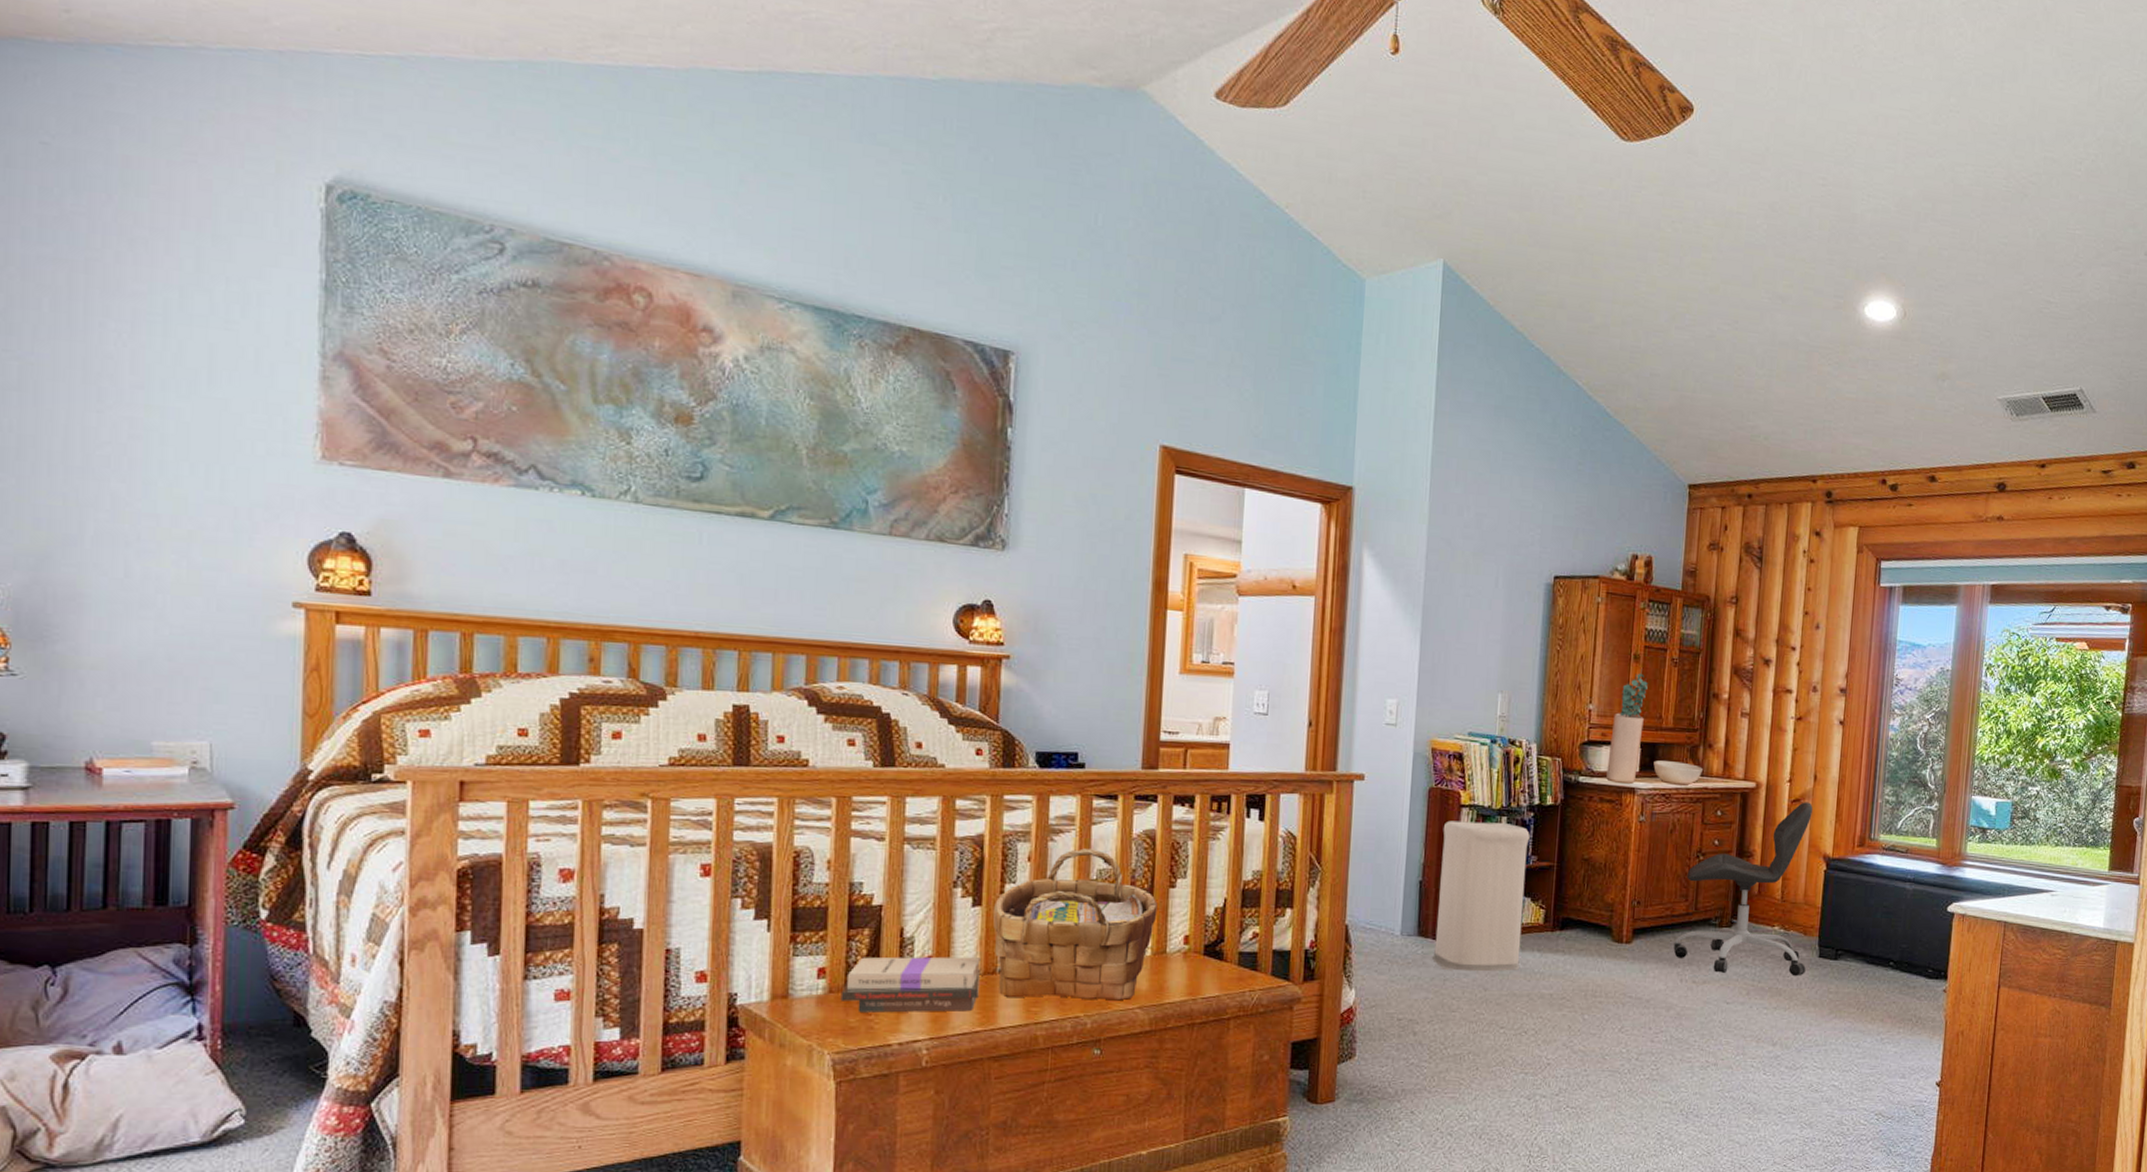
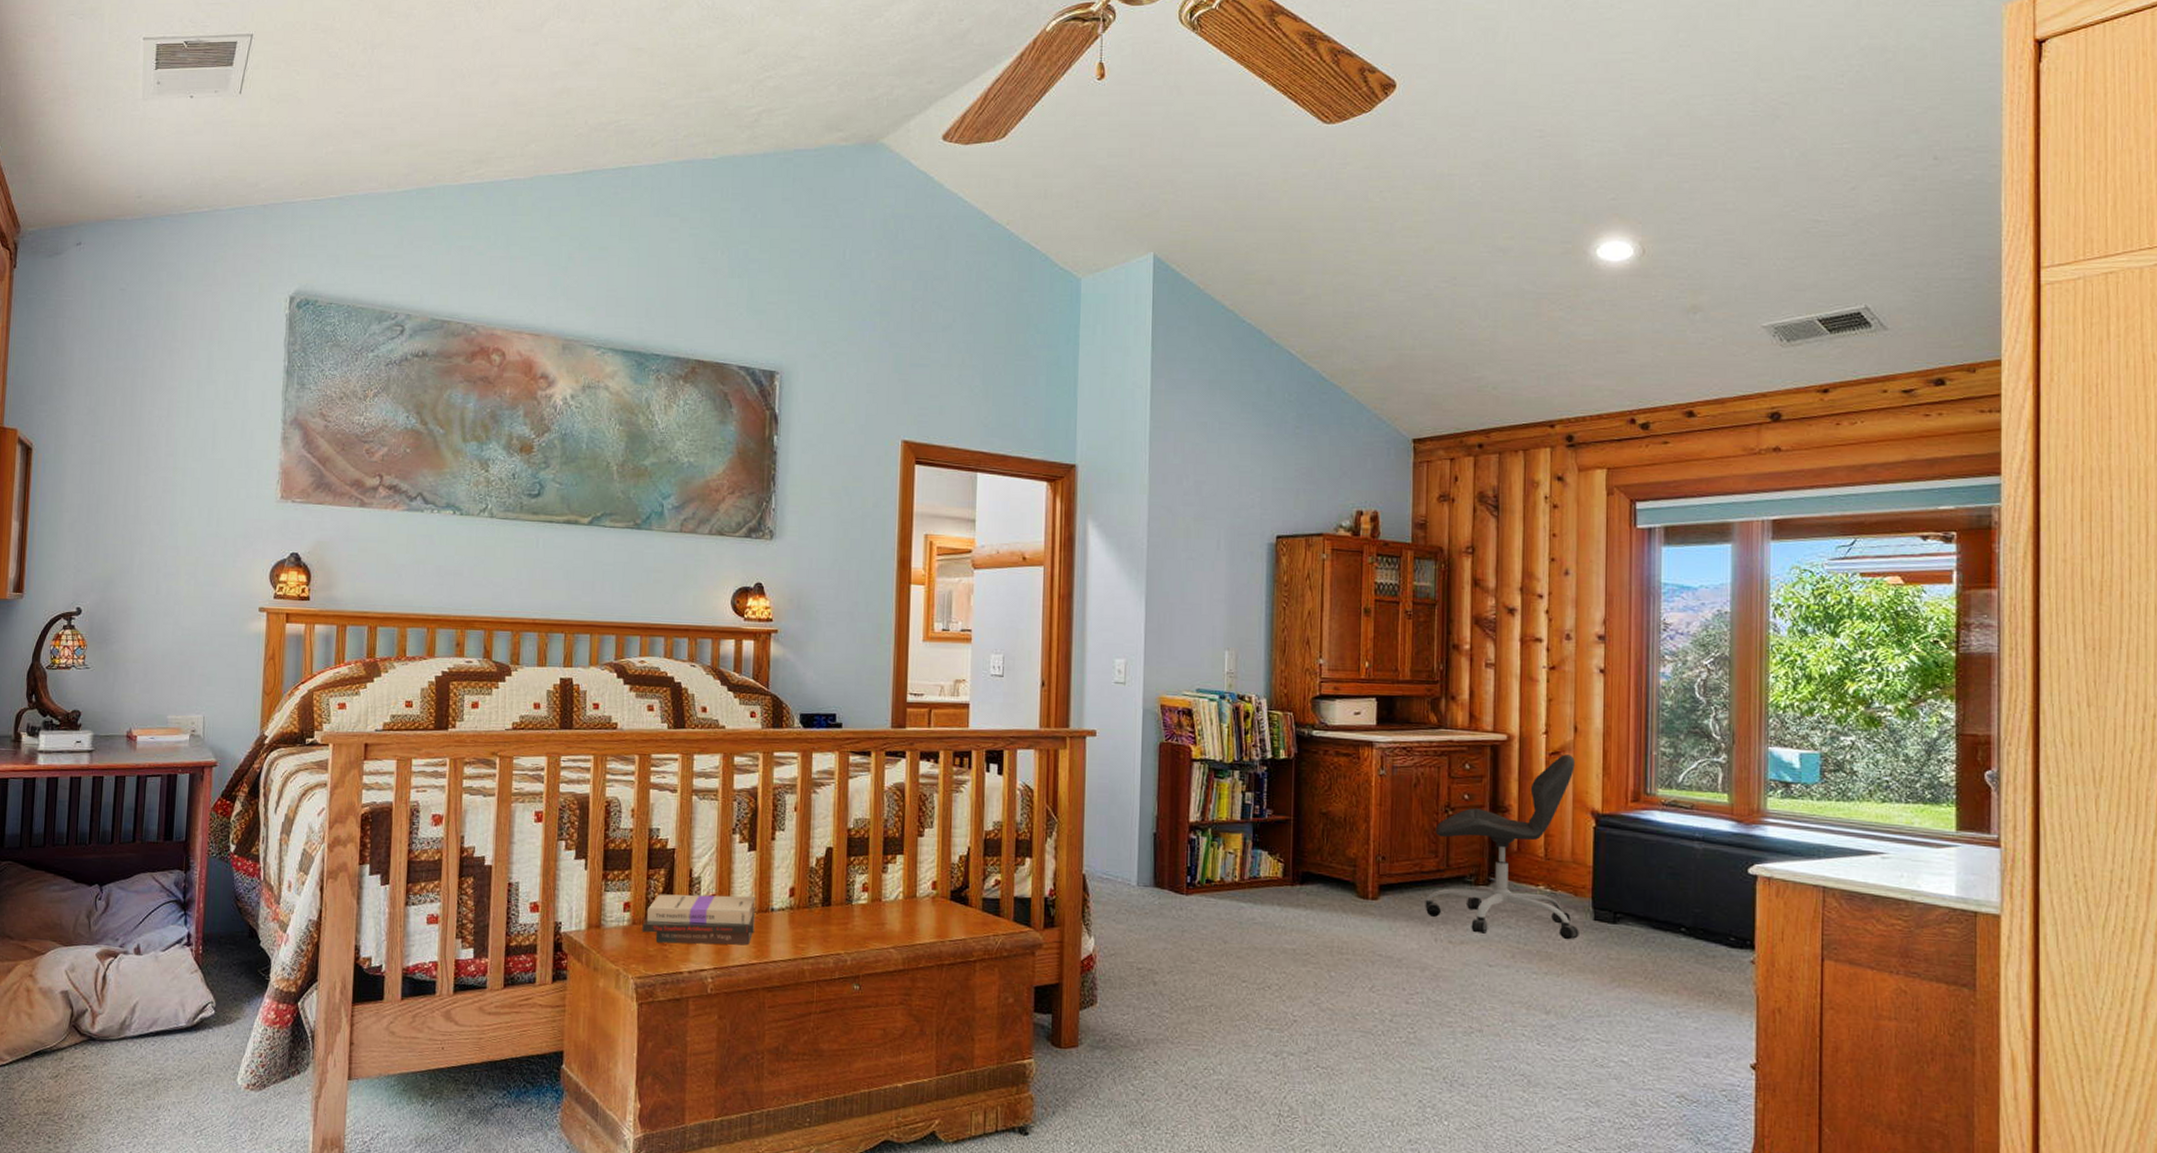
woven basket: present [992,848,1158,1001] -> none [765,800,908,941]
laundry basket: present [1431,820,1530,972] -> none [1168,774,1264,925]
vase: present [1606,669,1649,785] -> none [1341,622,1382,738]
bowl: present [1653,760,1703,787] -> none [1392,713,1446,740]

